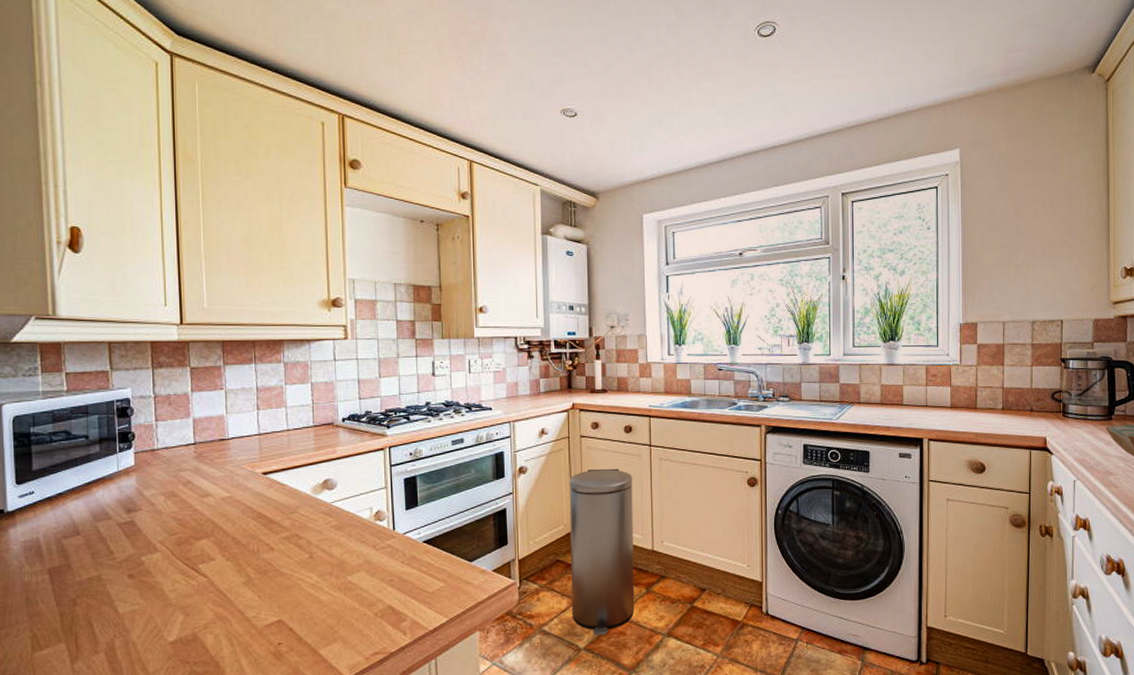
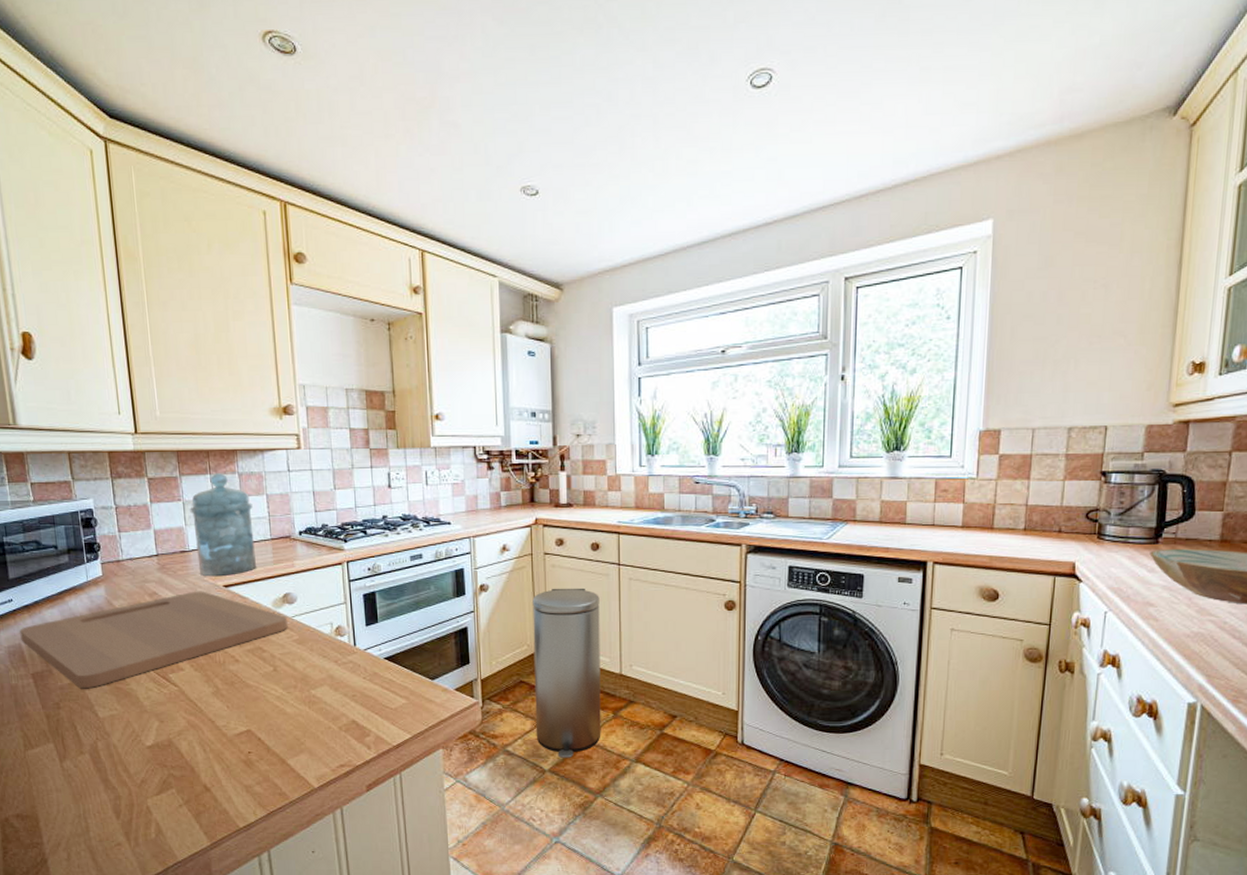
cutting board: none [39,478,327,583] -> present [19,591,288,689]
canister: none [232,362,297,465] -> present [190,473,256,577]

